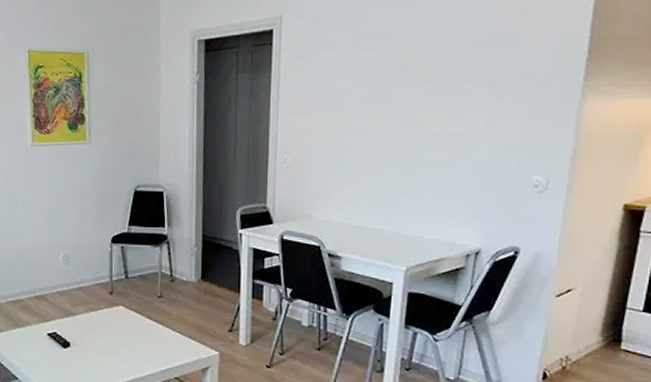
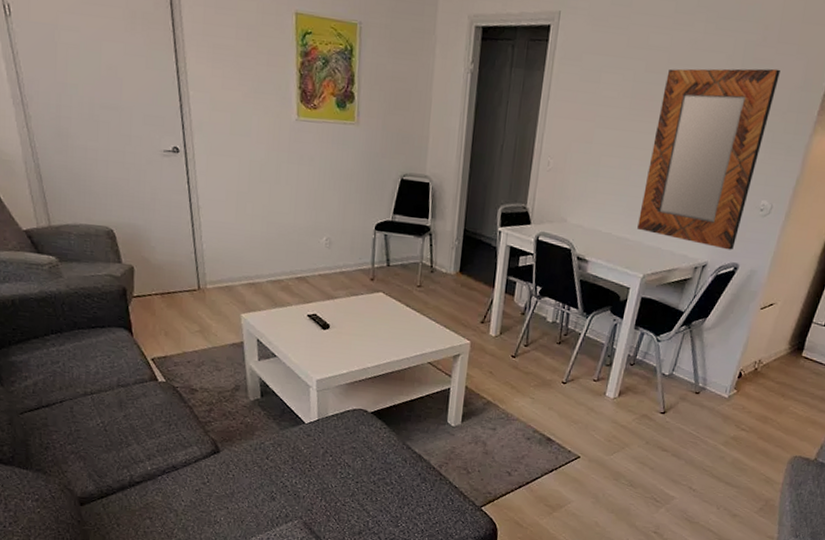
home mirror: none [392,40,530,233] -> present [637,68,781,250]

